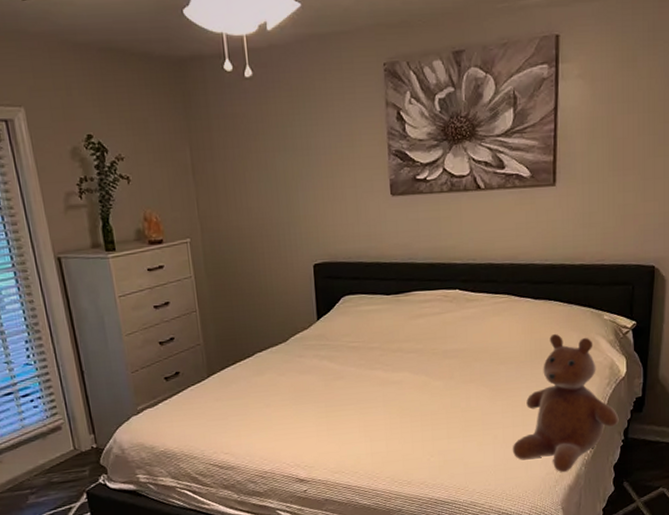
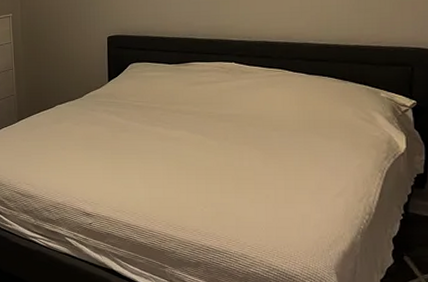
teddy bear: present [512,333,619,472] -> none [284,106,398,238]

